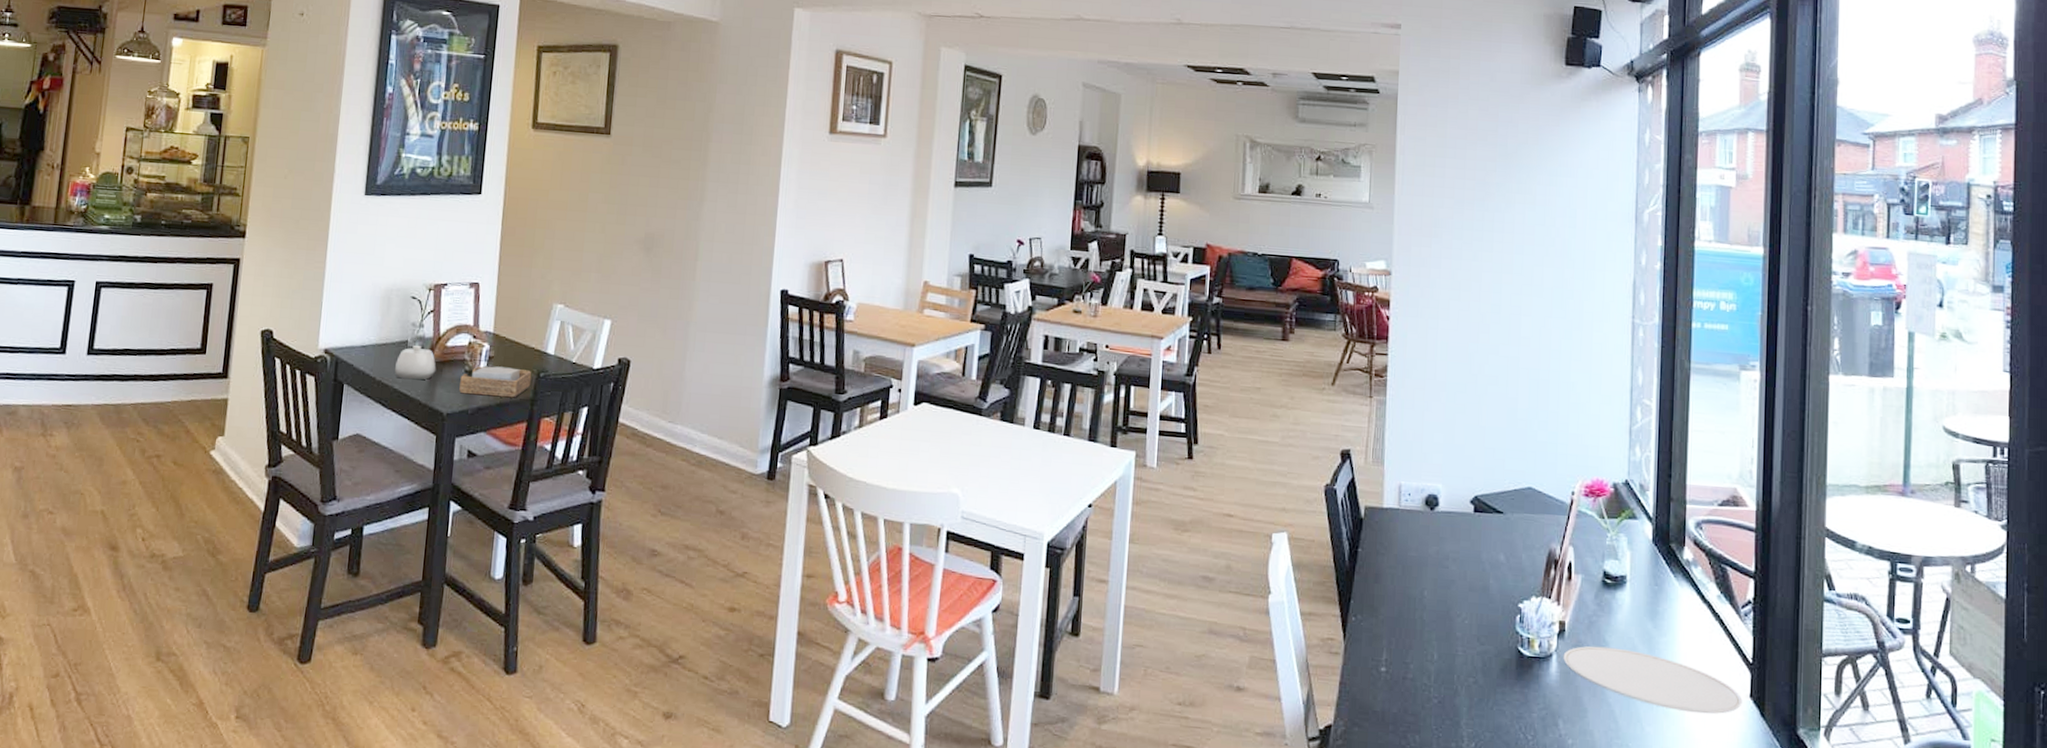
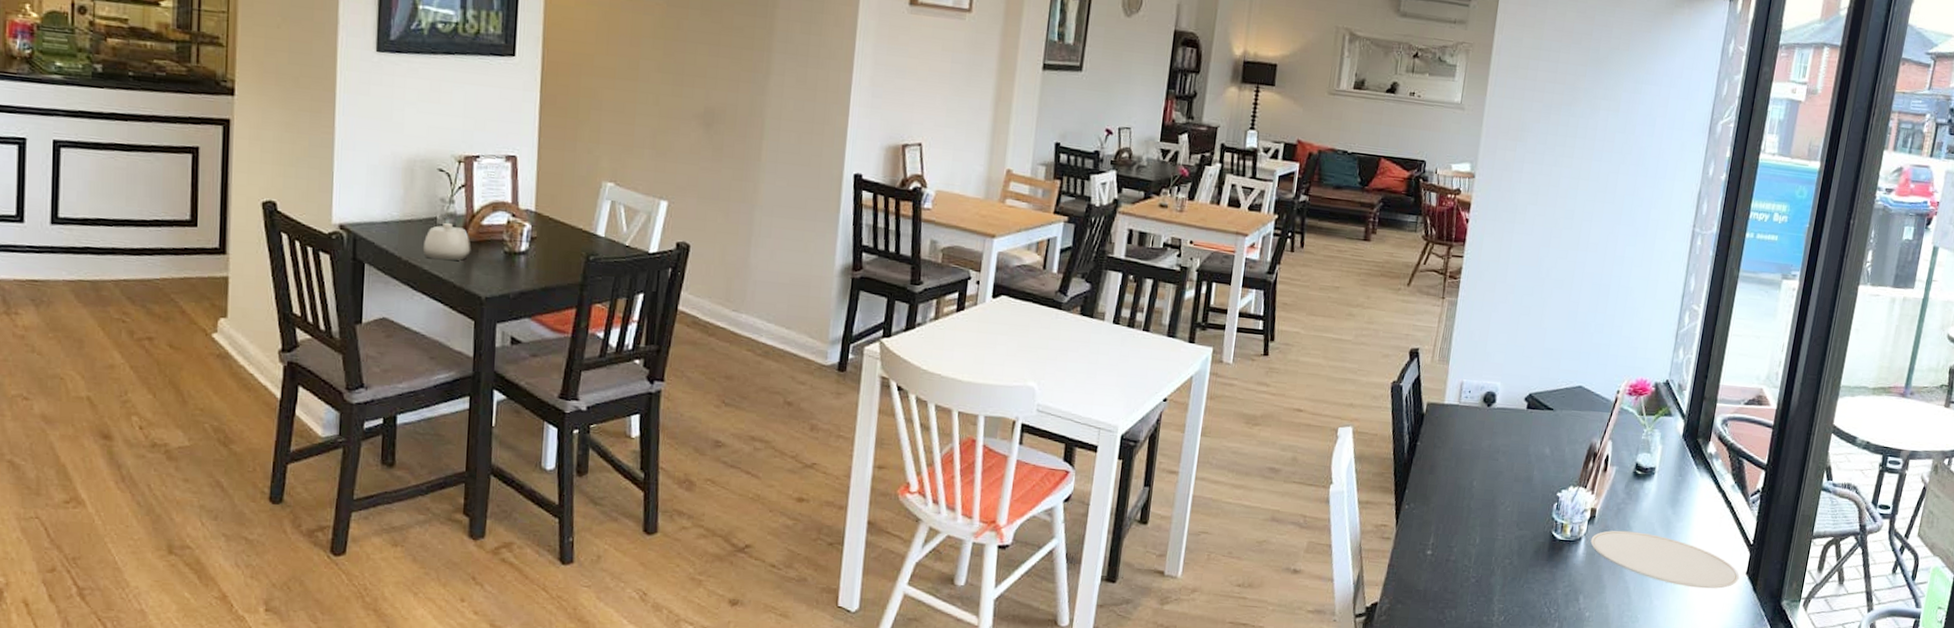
napkin holder: present [459,366,532,398] -> none [498,247,580,283]

